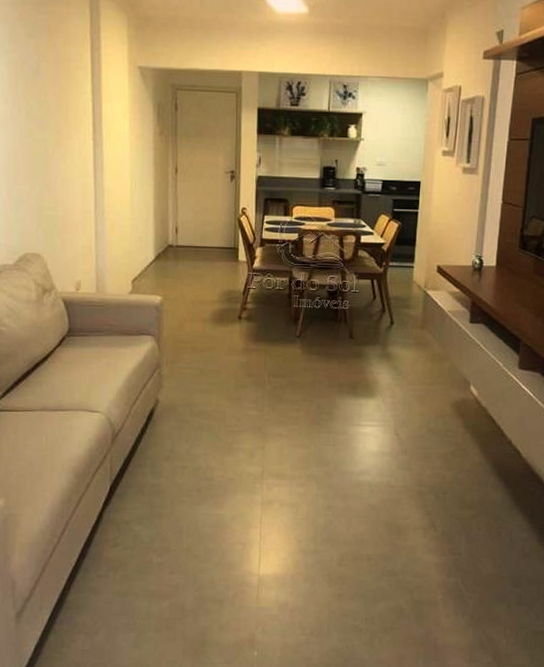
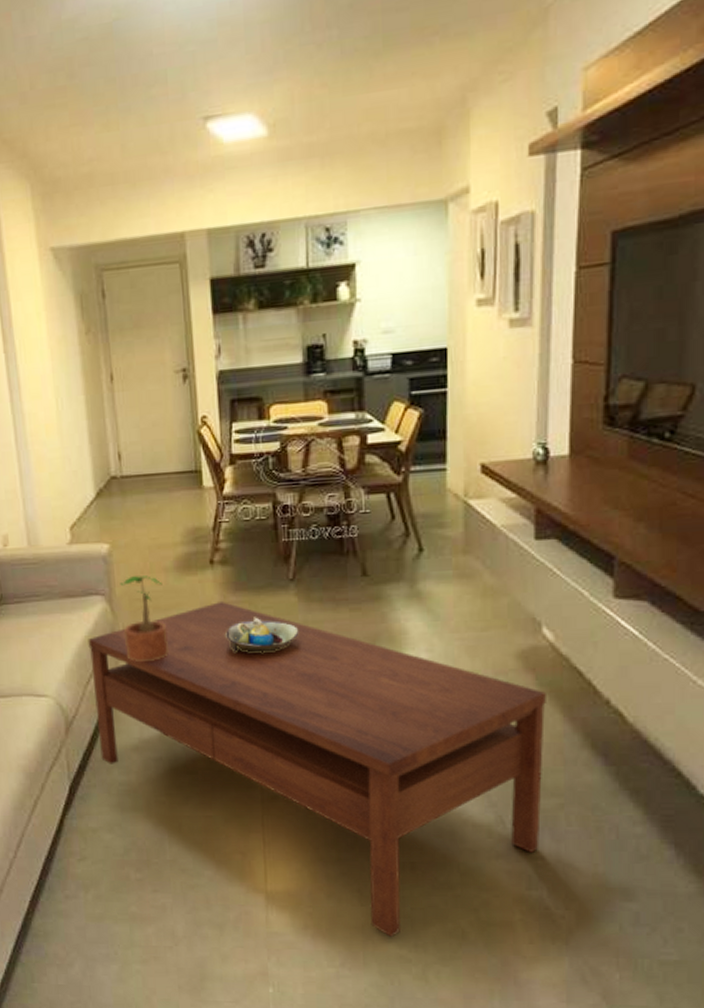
coffee table: none [137,348,470,612] -> present [88,602,546,937]
potted plant: none [167,323,201,391] -> present [120,575,169,663]
decorative bowl: none [244,362,301,390] -> present [224,617,299,653]

